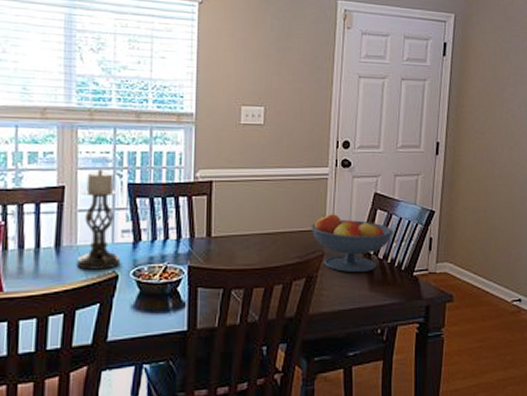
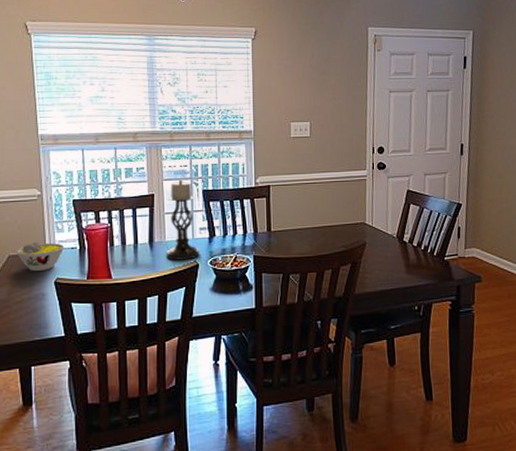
fruit bowl: present [310,214,393,272] -> none [353,209,425,258]

